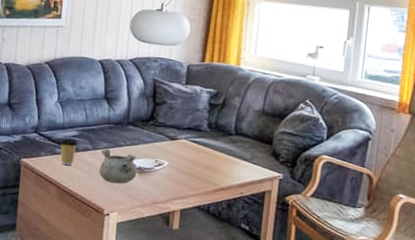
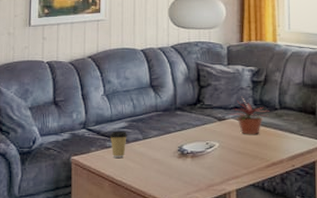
decorative bowl: present [99,149,137,184] -> none [151,137,189,171]
potted plant: none [180,120,225,158] -> present [228,98,270,134]

